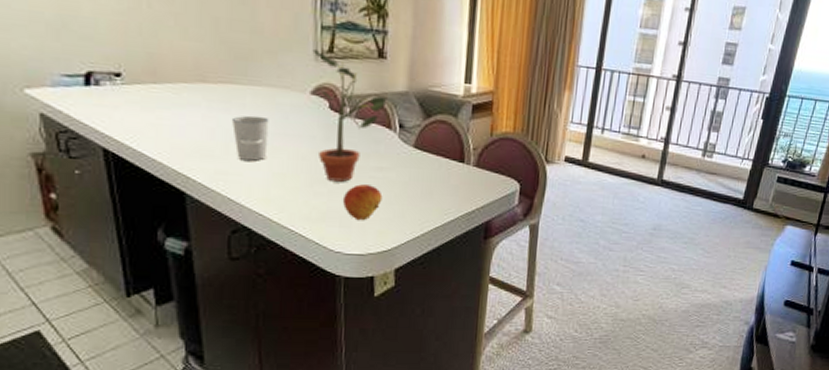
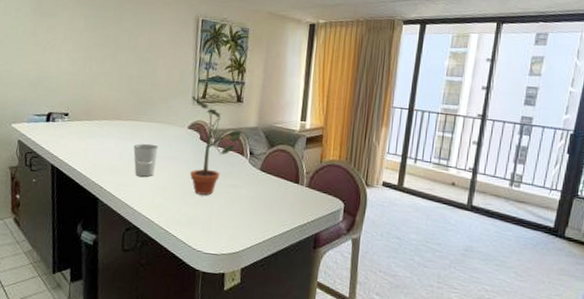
fruit: present [342,184,383,221] -> none [204,197,235,227]

